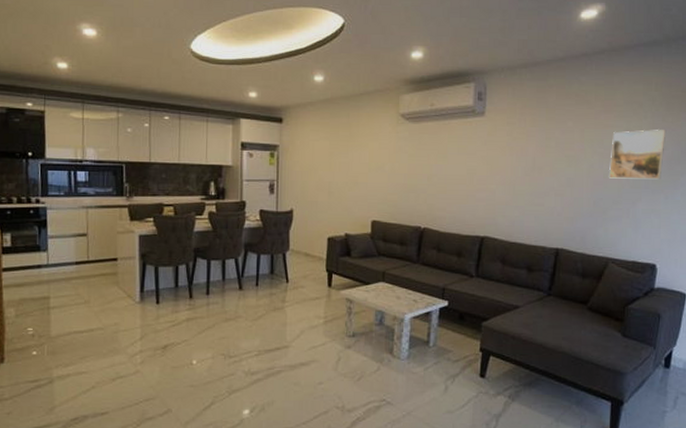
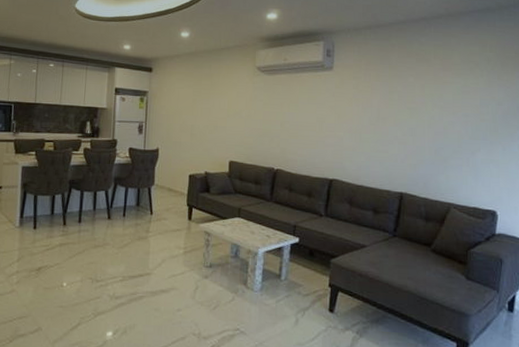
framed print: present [609,129,665,180] -> none [449,86,501,132]

